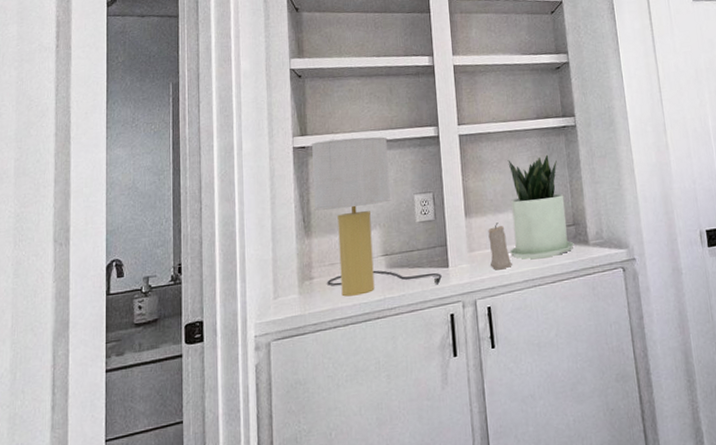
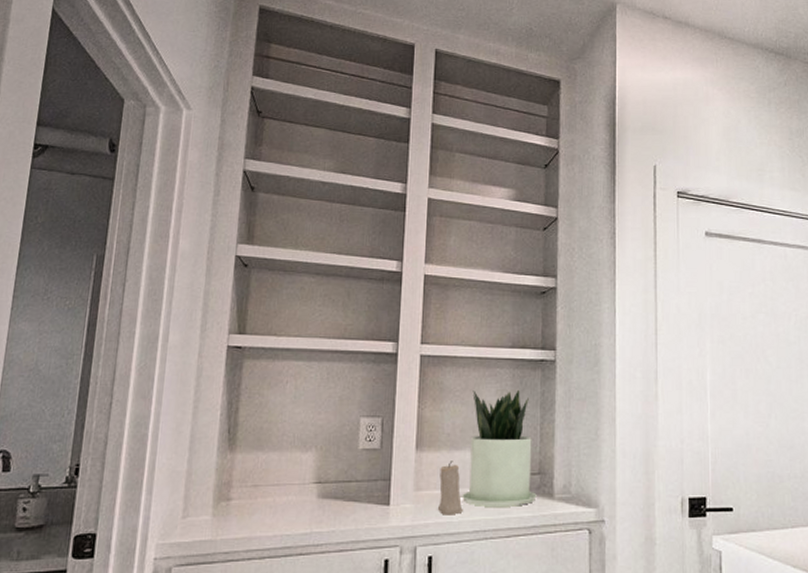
table lamp: present [311,136,442,297] -> none [242,343,380,525]

